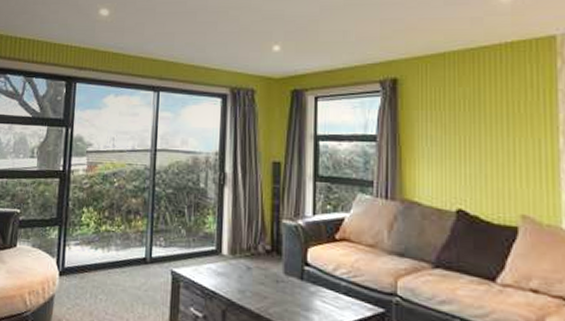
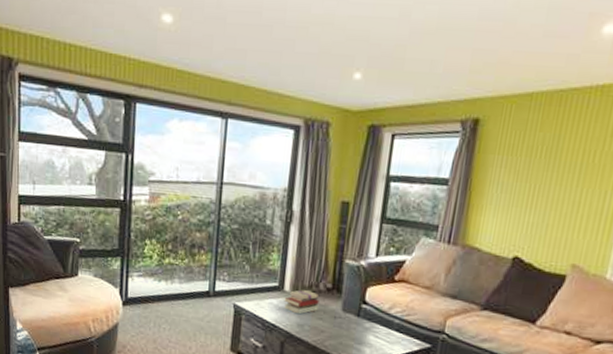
books: none [222,253,259,280] -> present [284,290,319,315]

